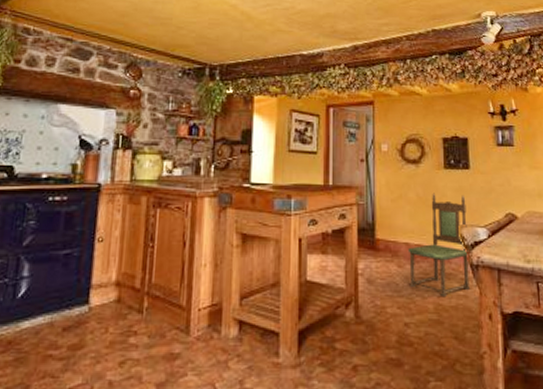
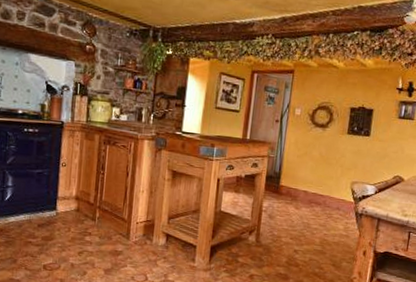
dining chair: present [407,193,471,296] -> none [303,153,362,234]

